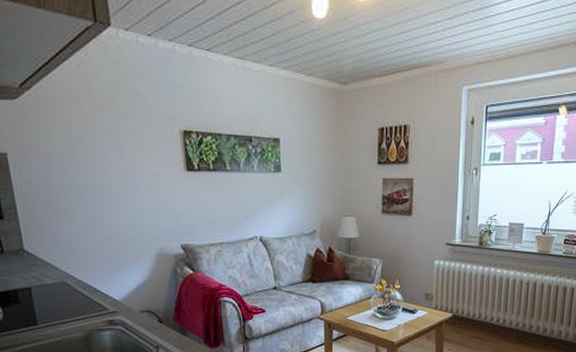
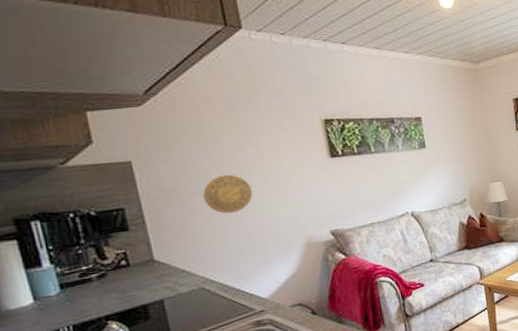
decorative plate: none [68,177,113,216] -> present [203,174,253,214]

